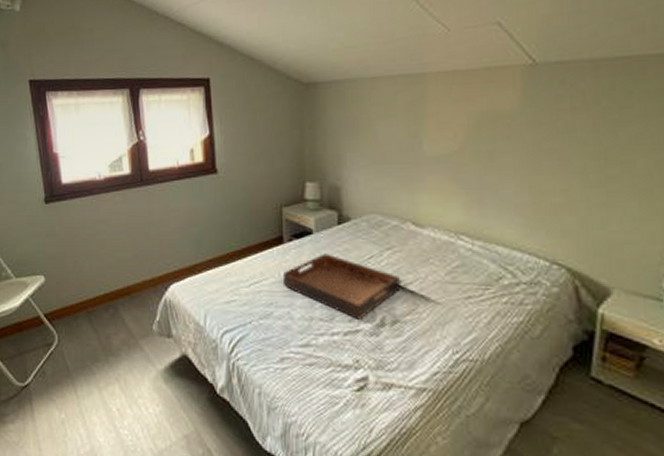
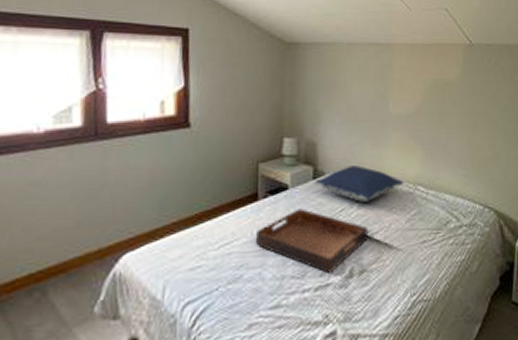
pillow: none [339,211,443,250] -> present [314,165,404,202]

